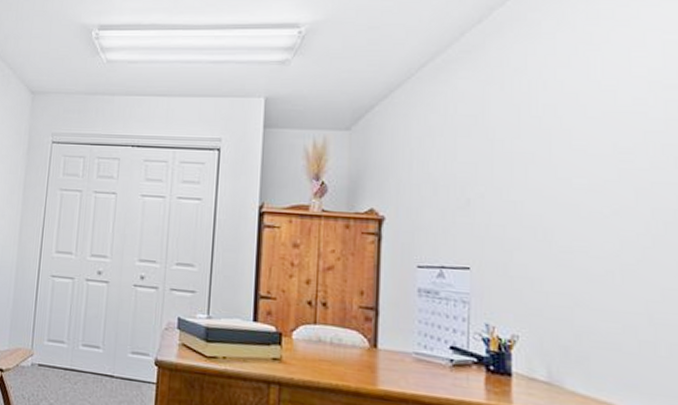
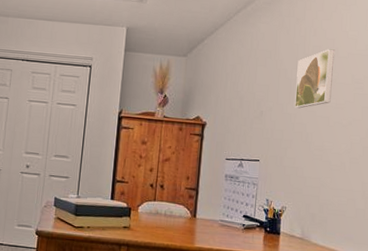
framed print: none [520,107,581,193] -> present [295,49,335,109]

